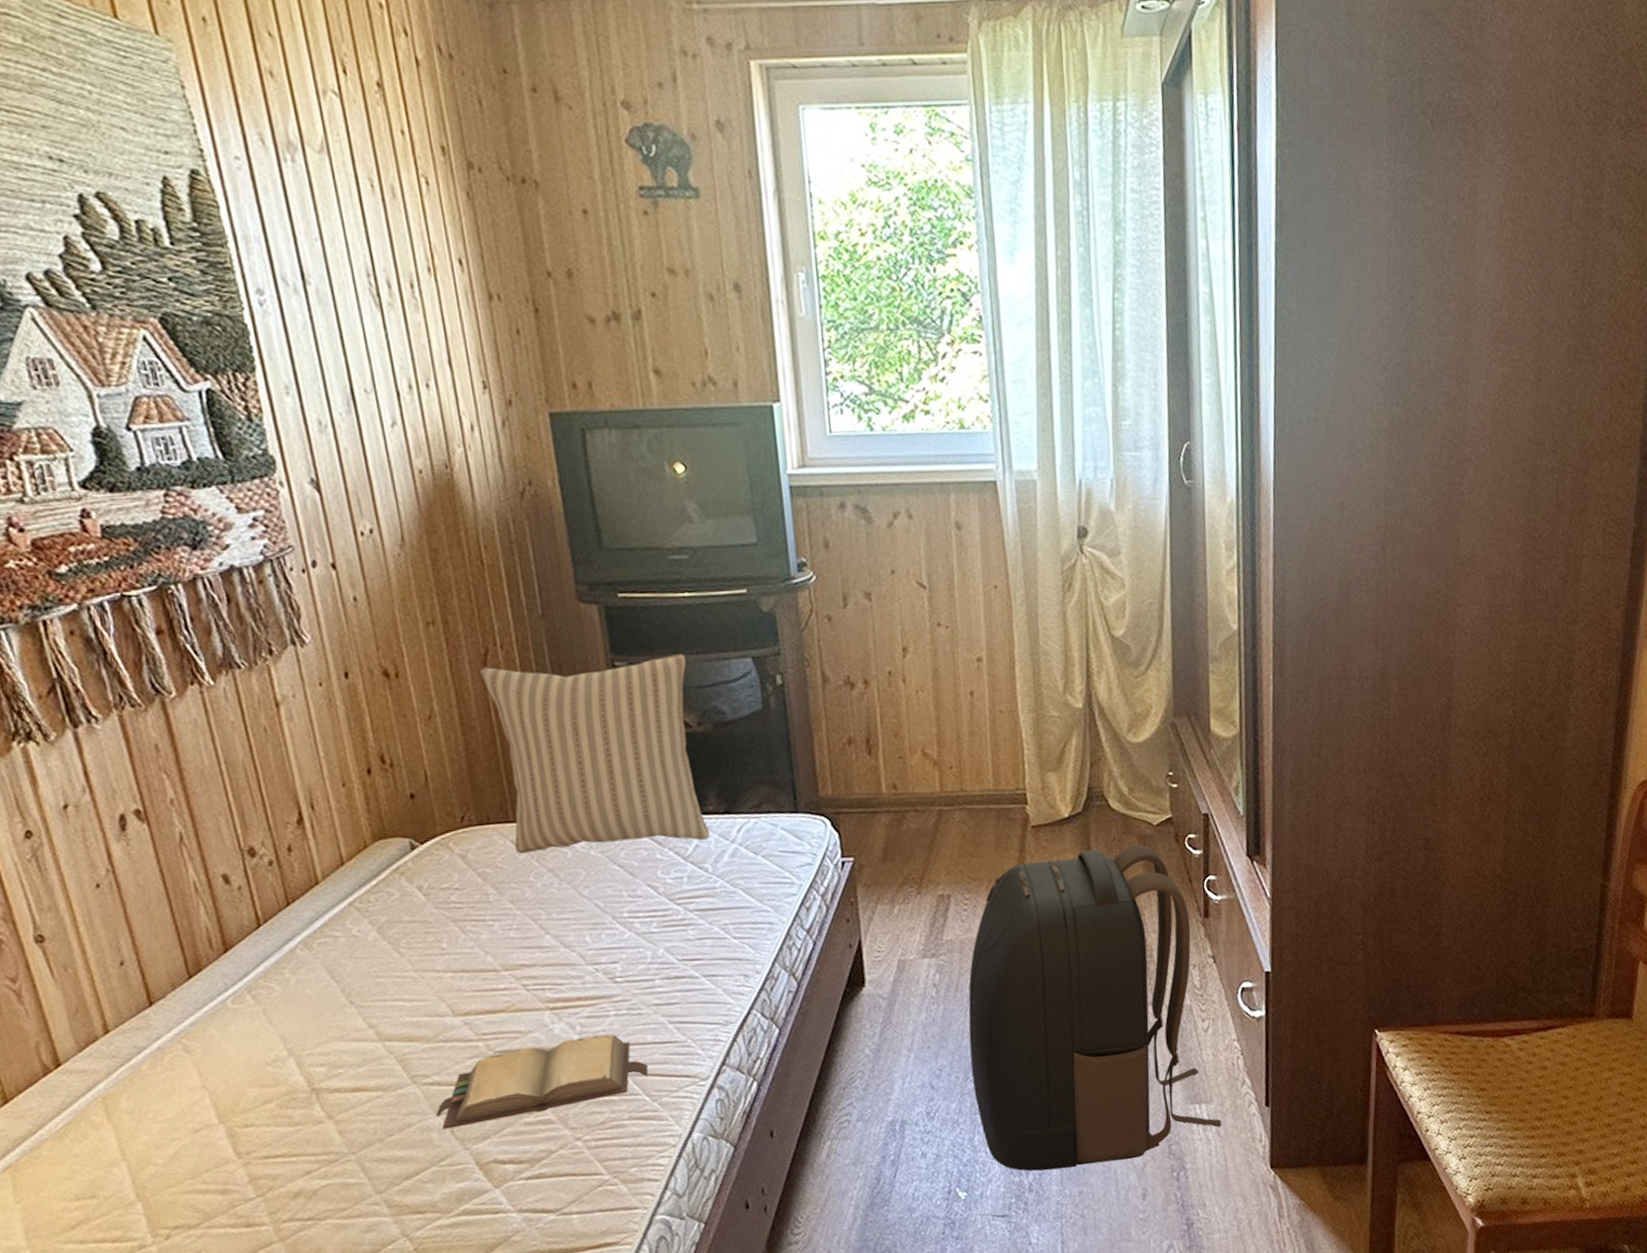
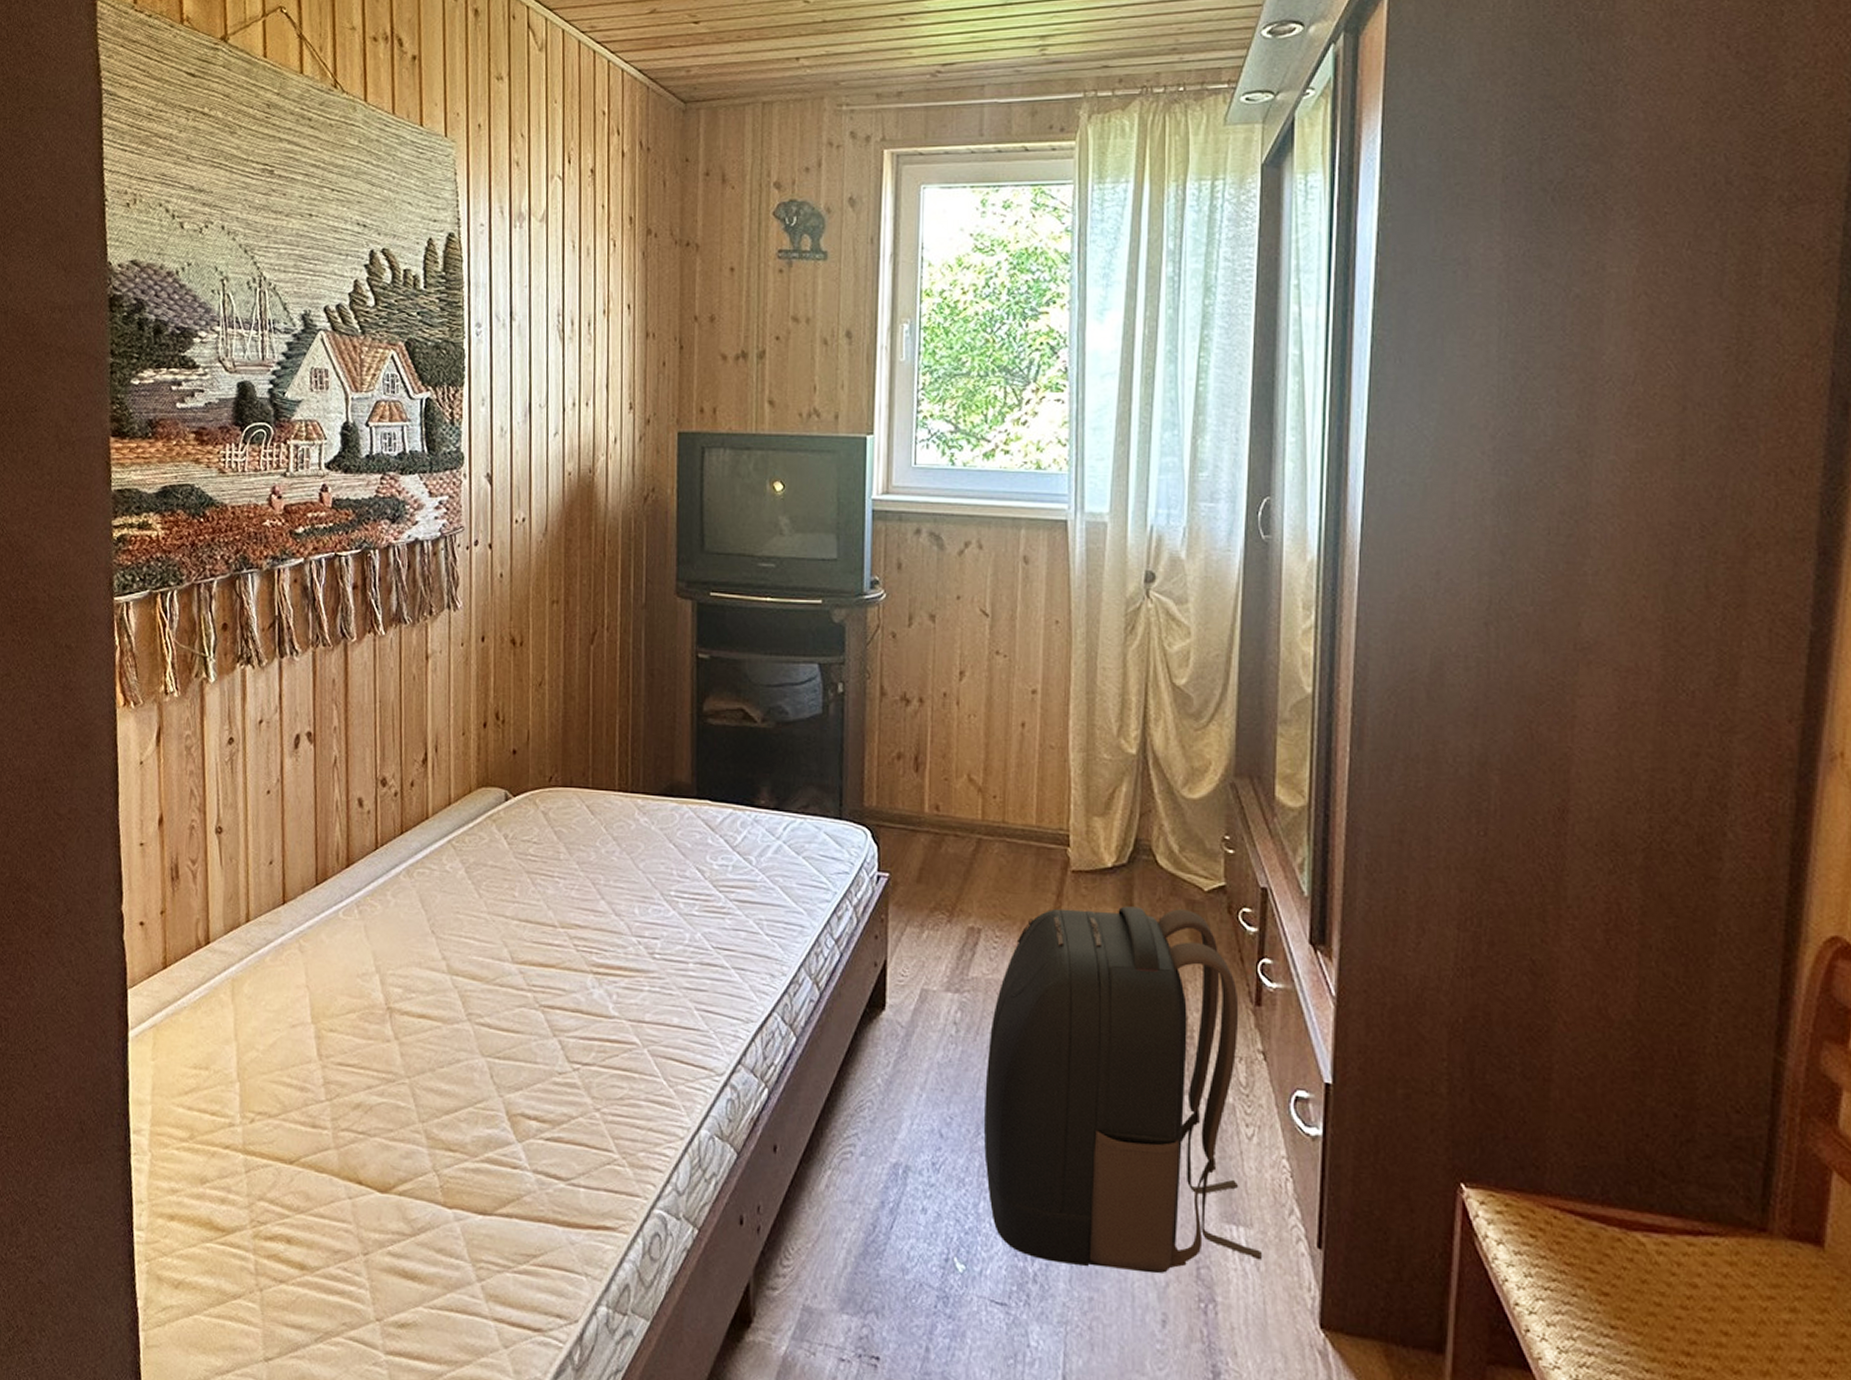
hardback book: present [436,1034,648,1129] -> none [482,1006,670,1075]
pillow: present [480,654,710,853] -> none [587,646,760,832]

